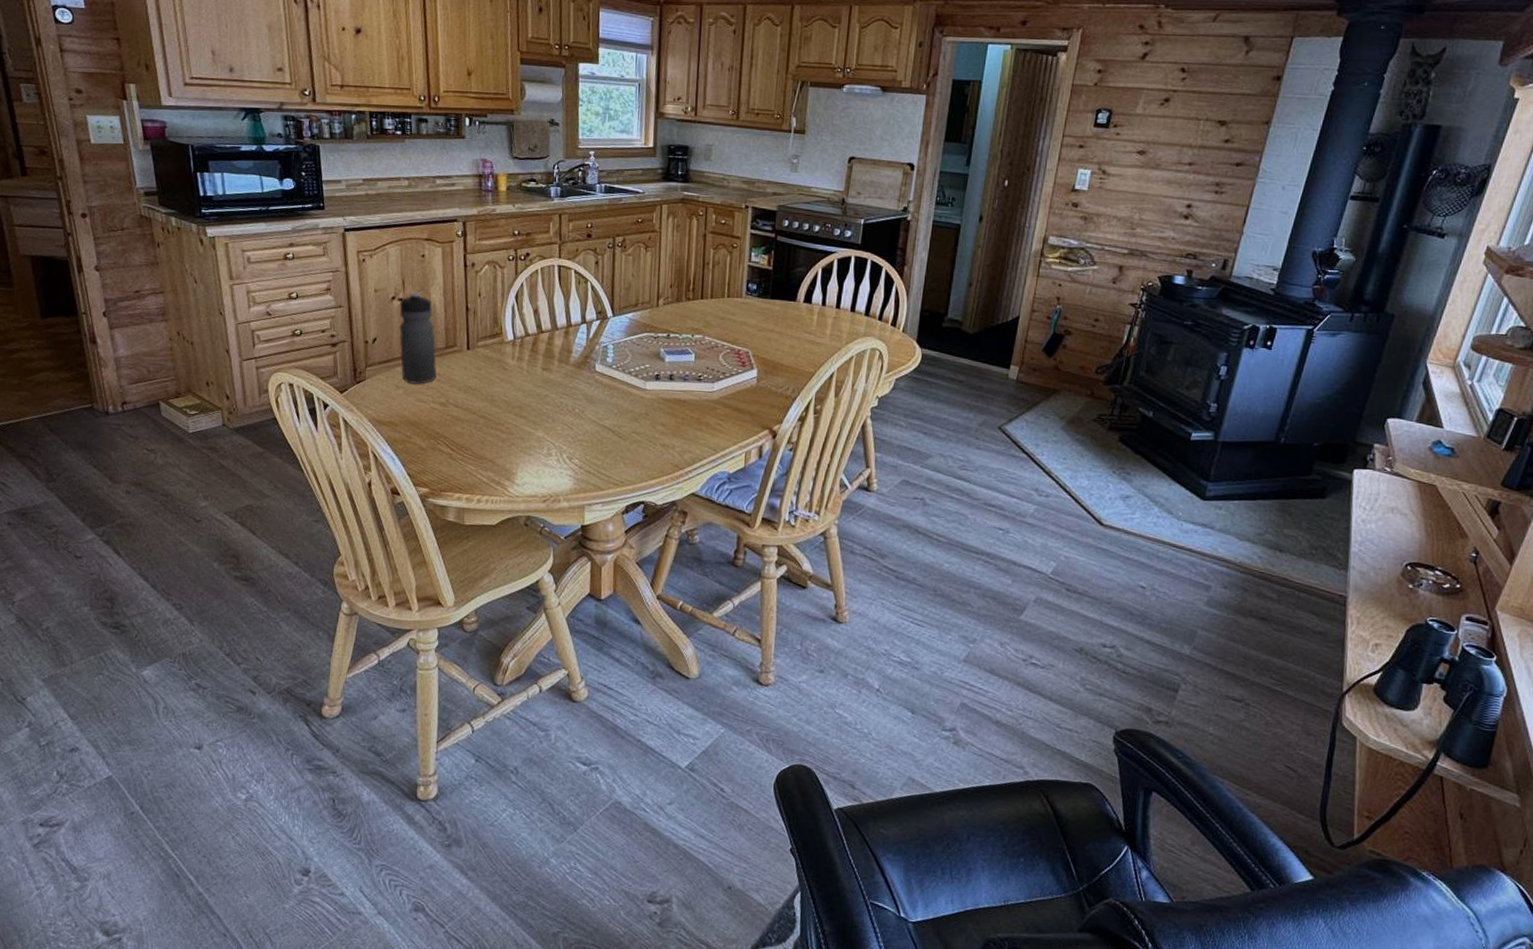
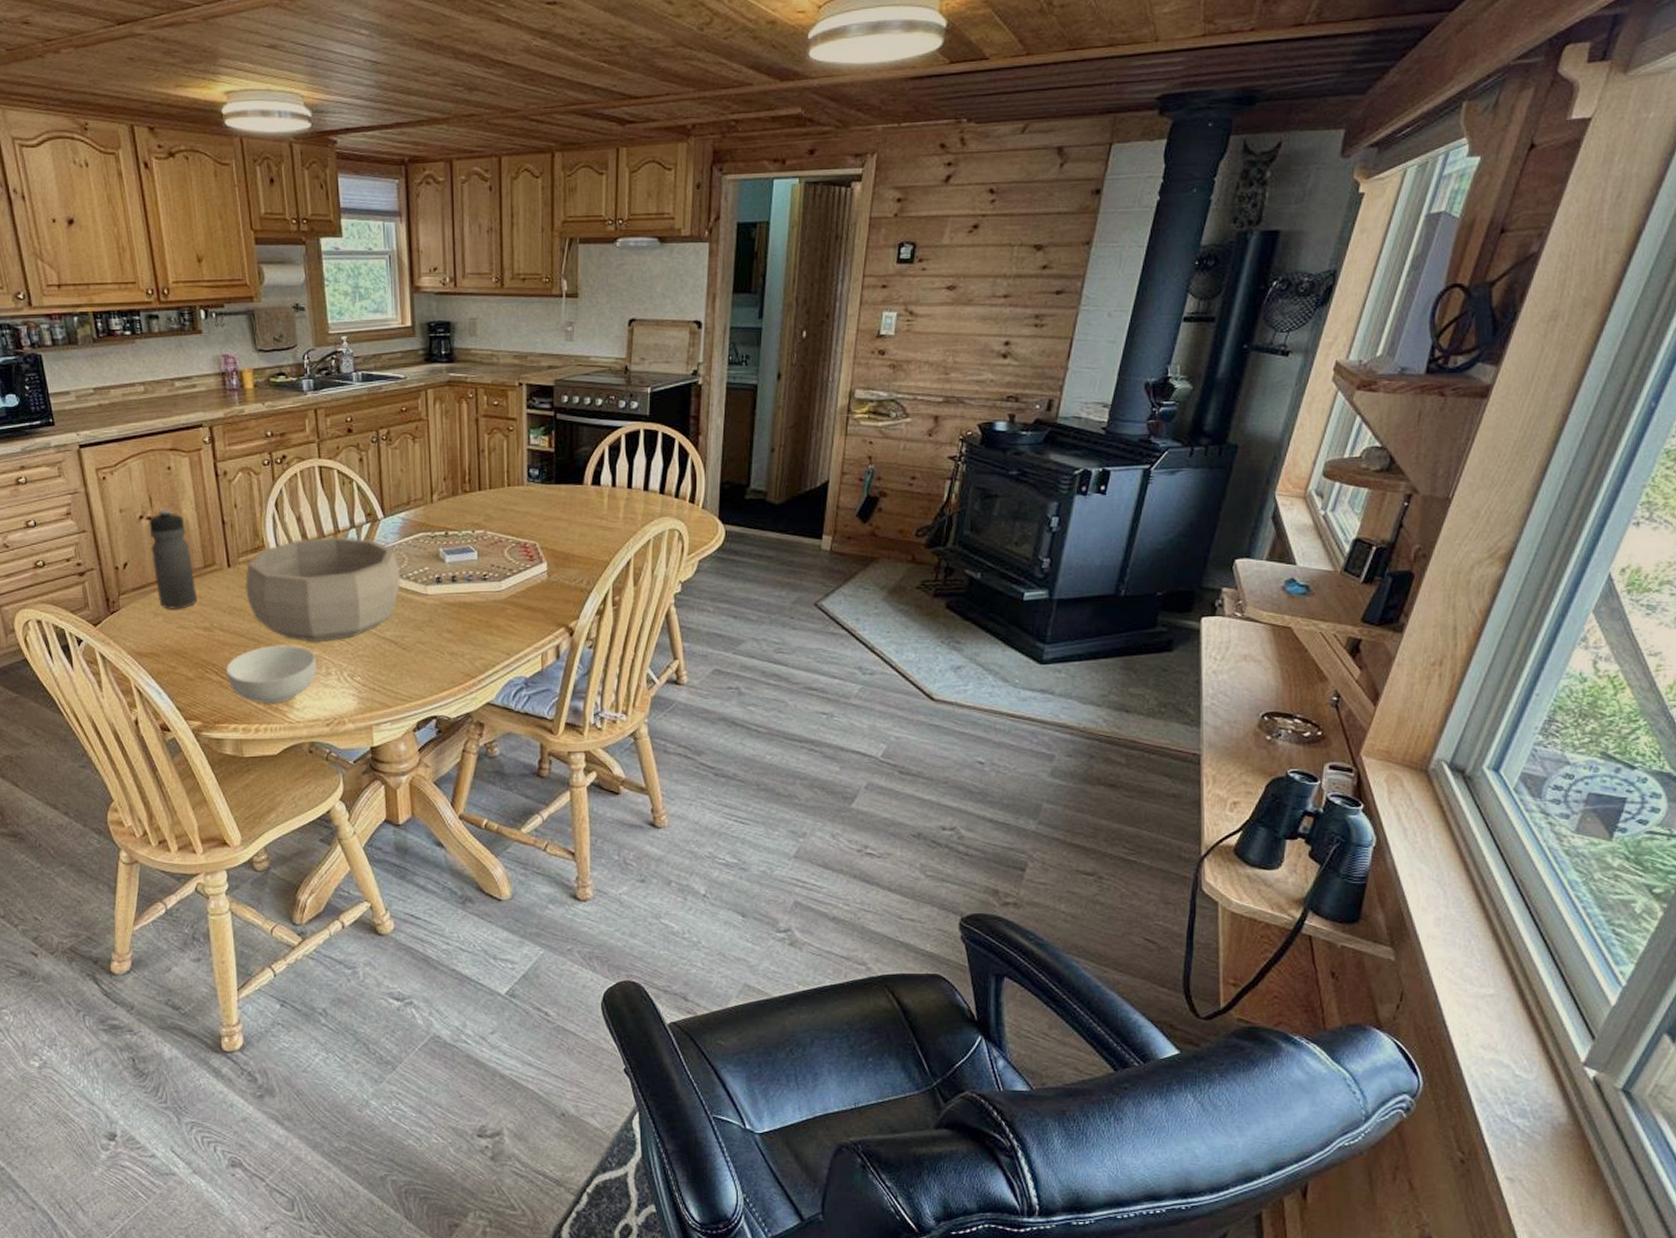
cereal bowl: none [456,424,539,478] -> present [226,645,316,703]
decorative bowl: none [481,330,624,425] -> present [244,537,401,642]

